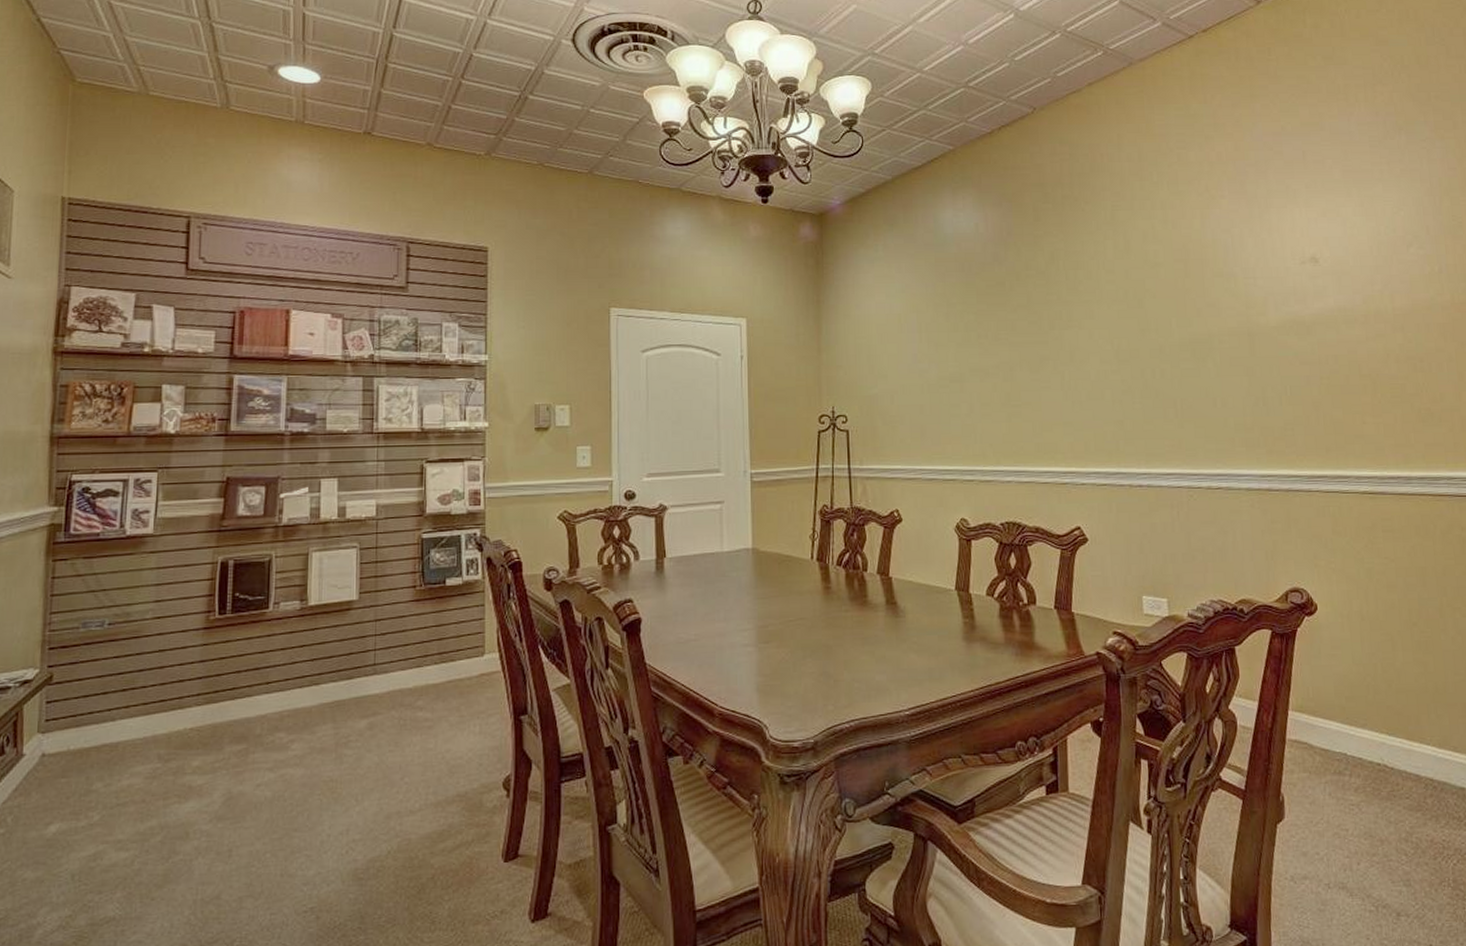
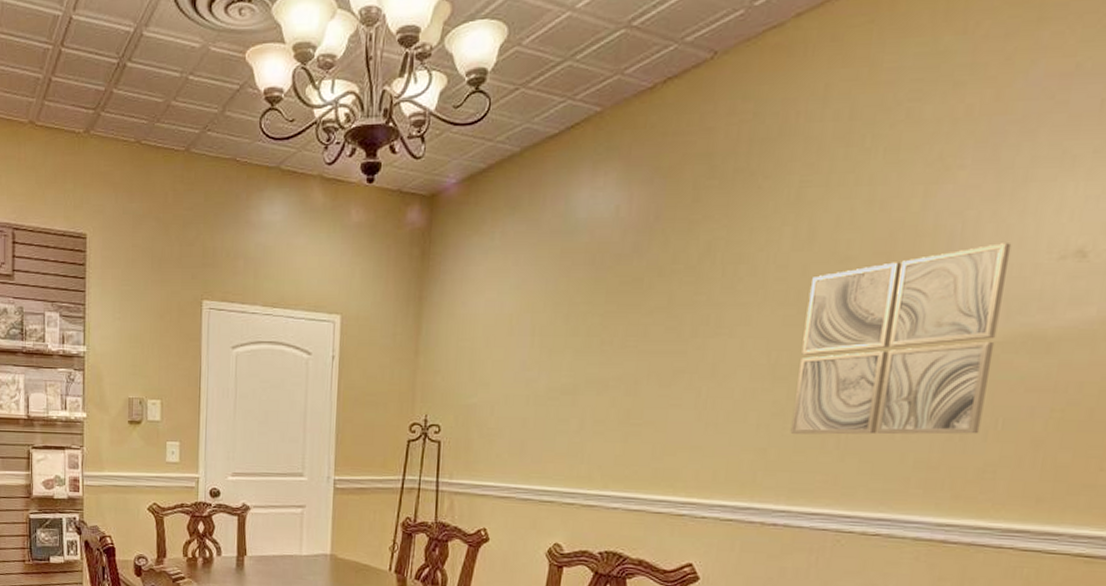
wall art: none [1133,252,1276,407] -> present [790,243,1012,435]

